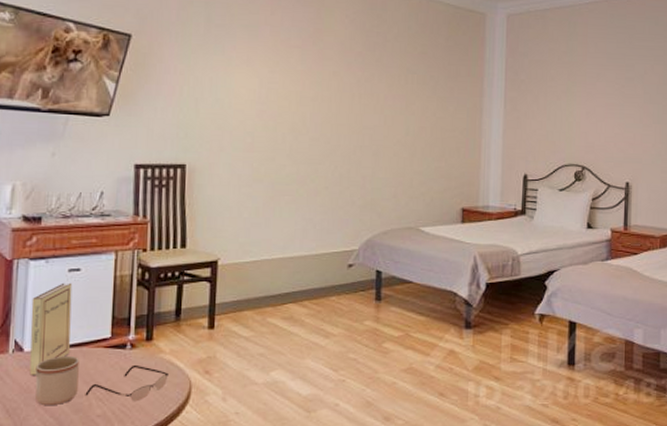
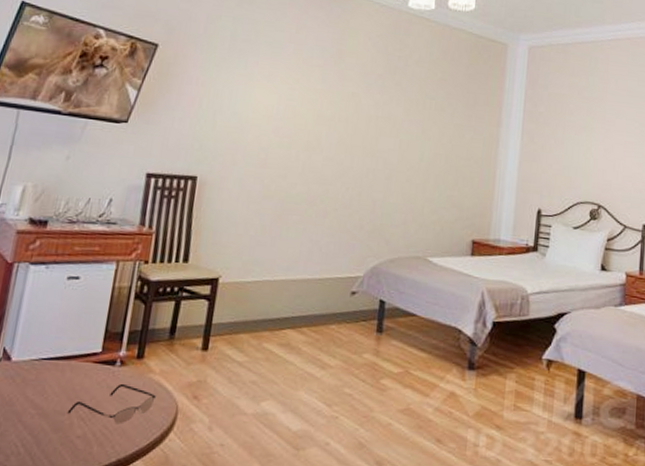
book: present [29,282,73,375] -> none [13,290,70,388]
mug: present [35,355,79,406] -> none [16,368,67,423]

